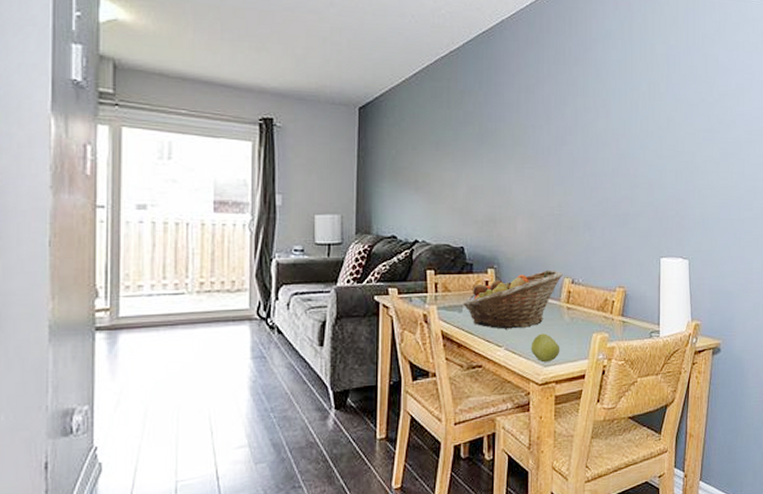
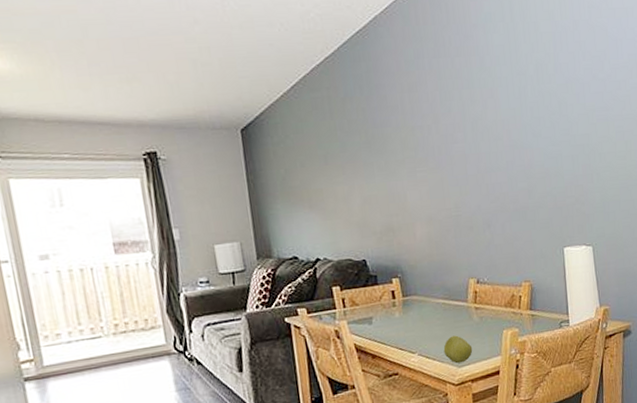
fruit basket: present [462,270,563,329] -> none [372,272,467,337]

